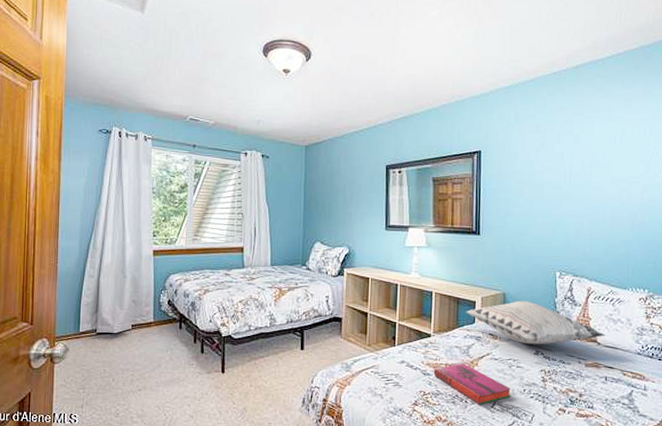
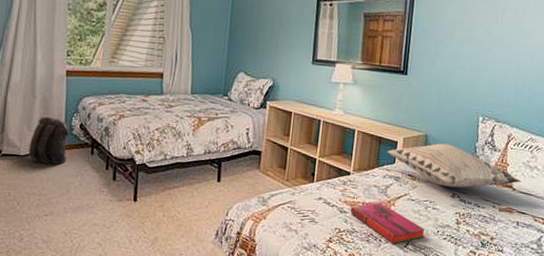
backpack: none [121,294,158,341] -> present [28,116,69,165]

